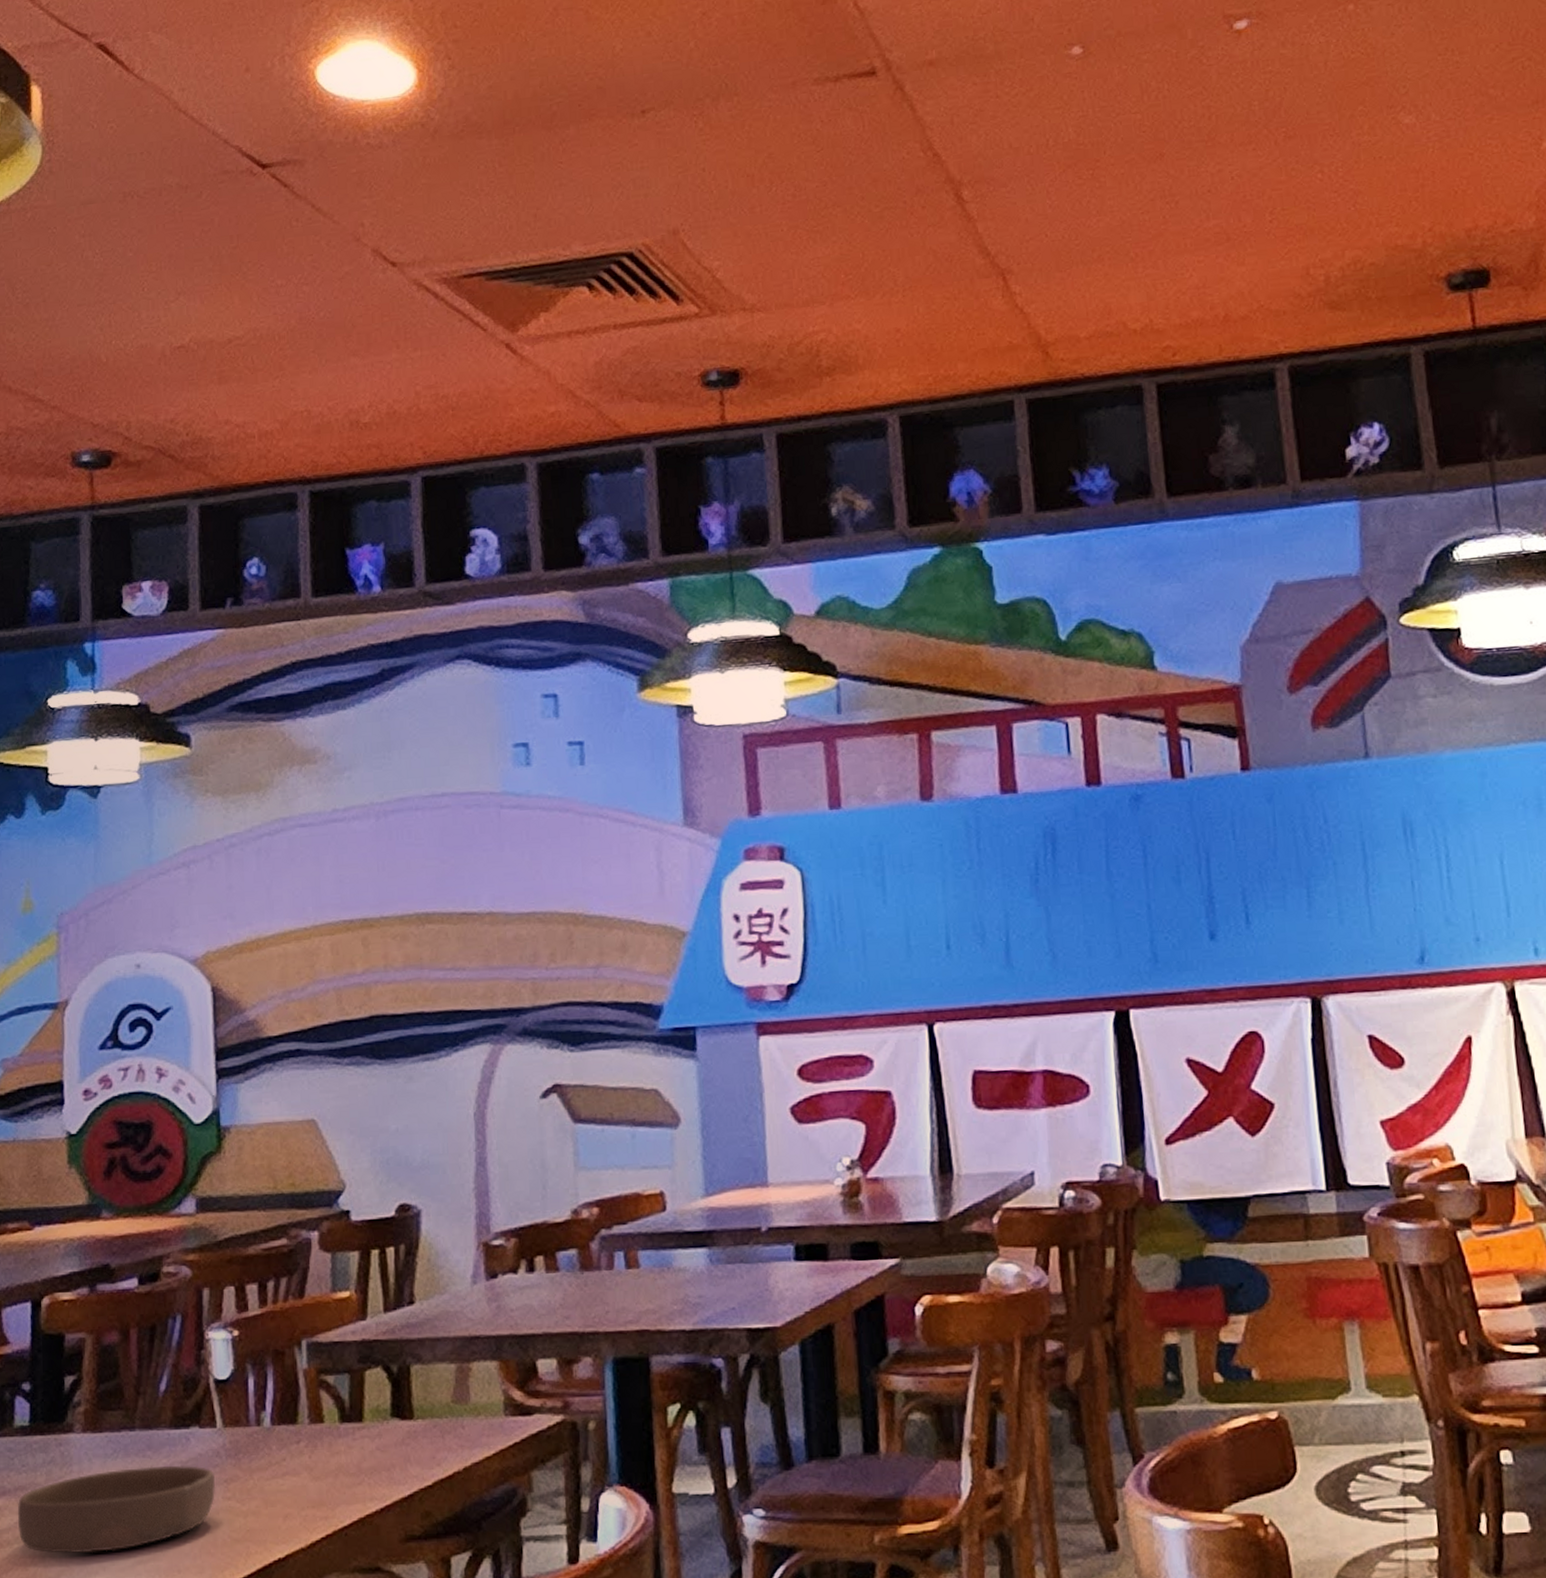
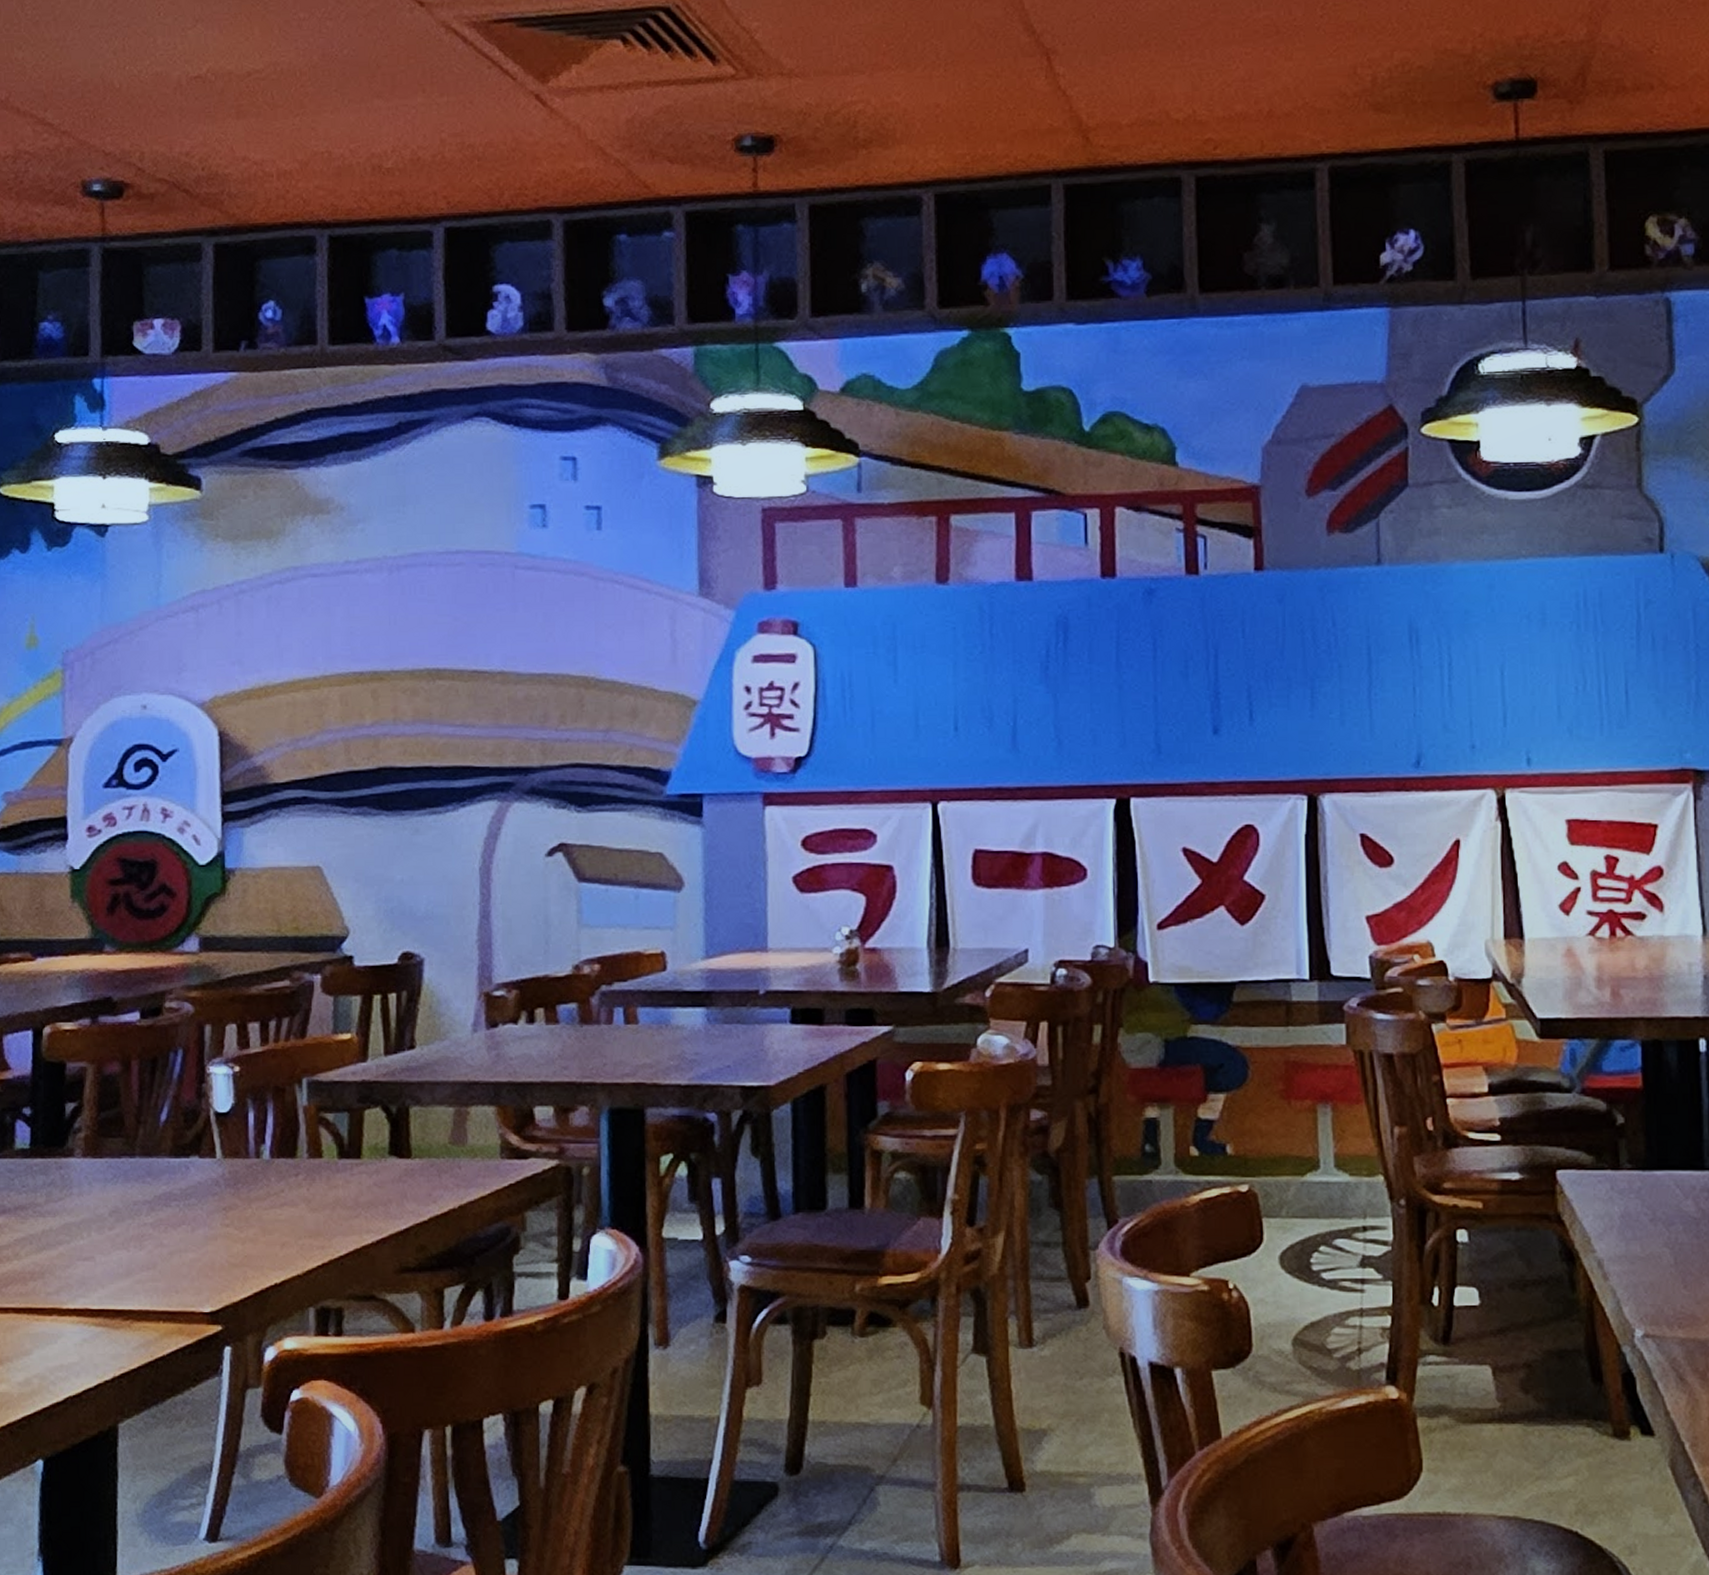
bowl: present [17,1465,216,1554] -> none [17,1192,215,1272]

